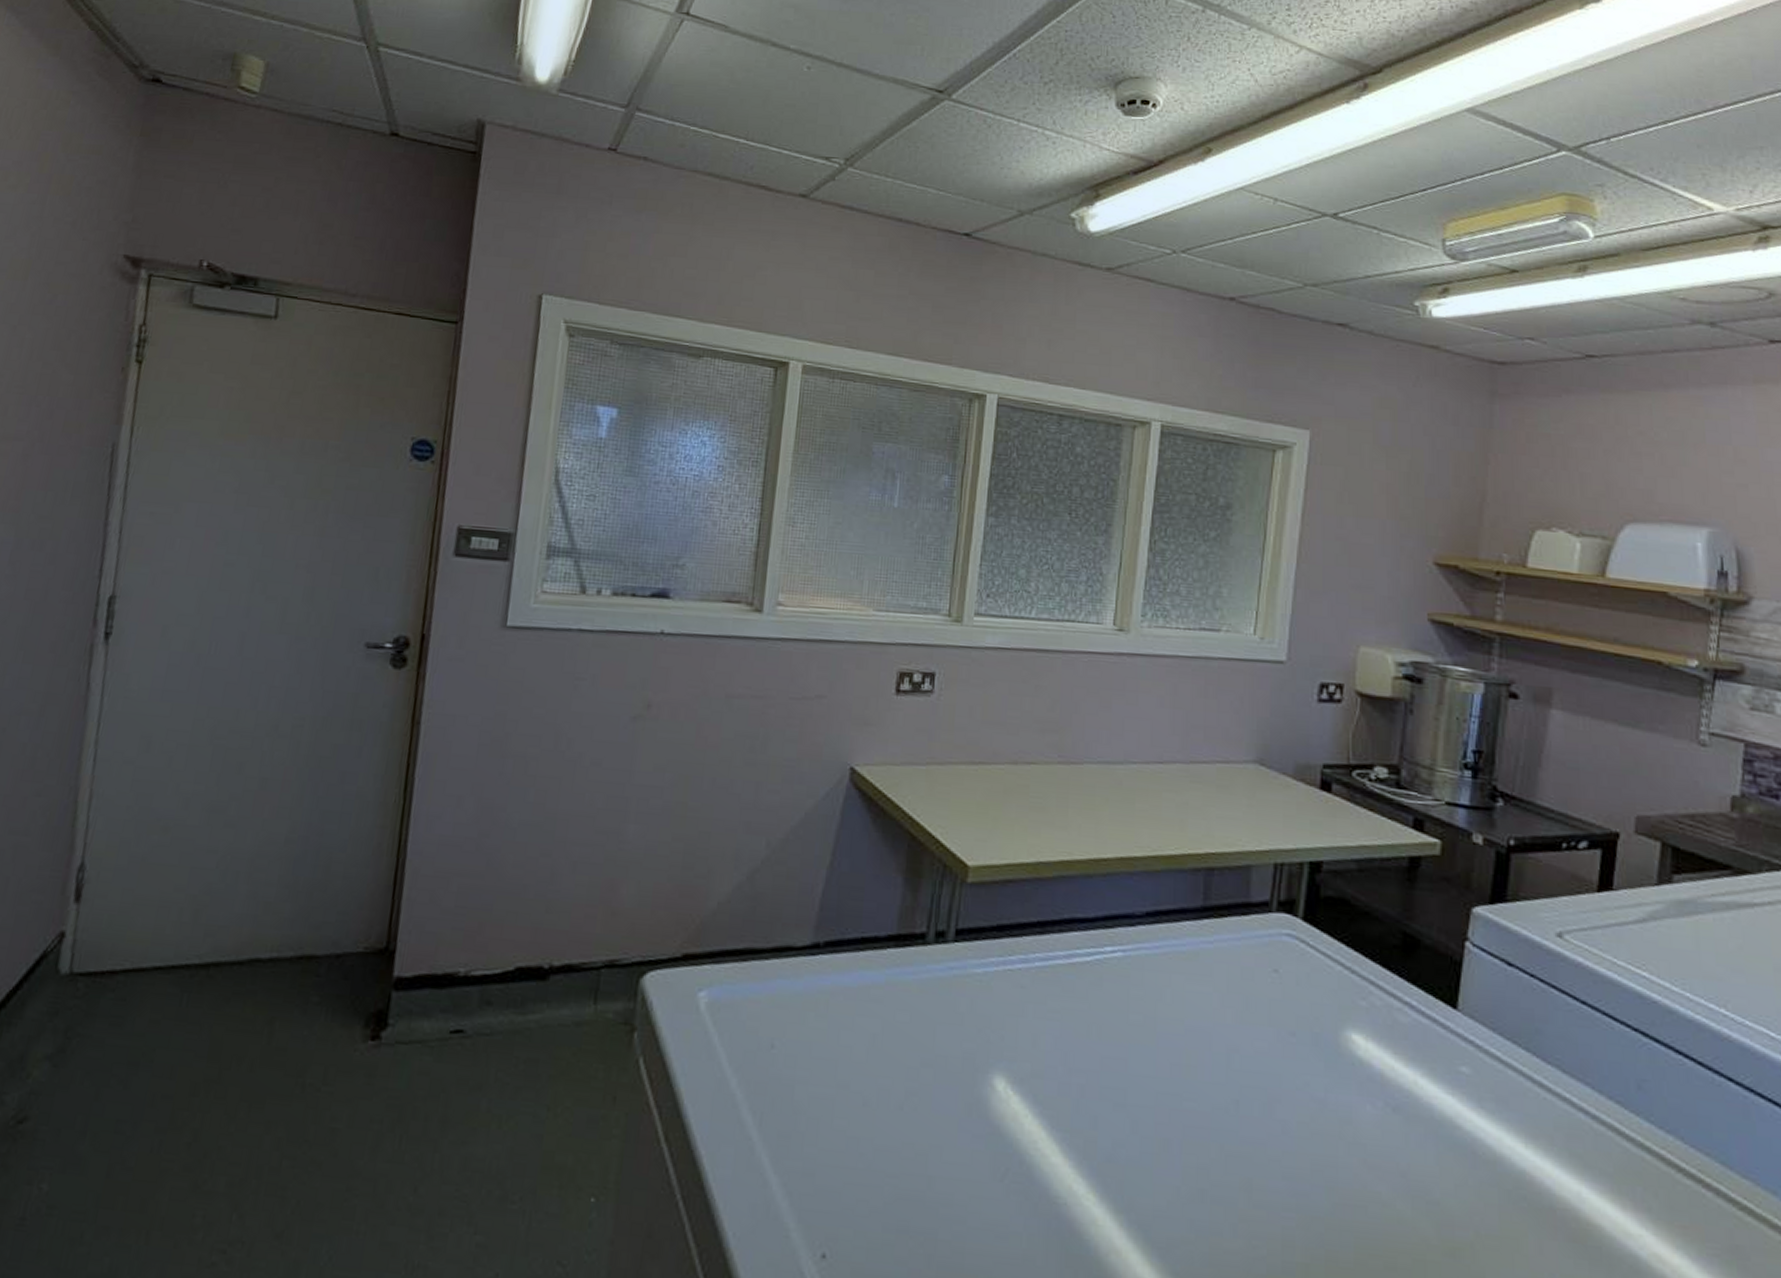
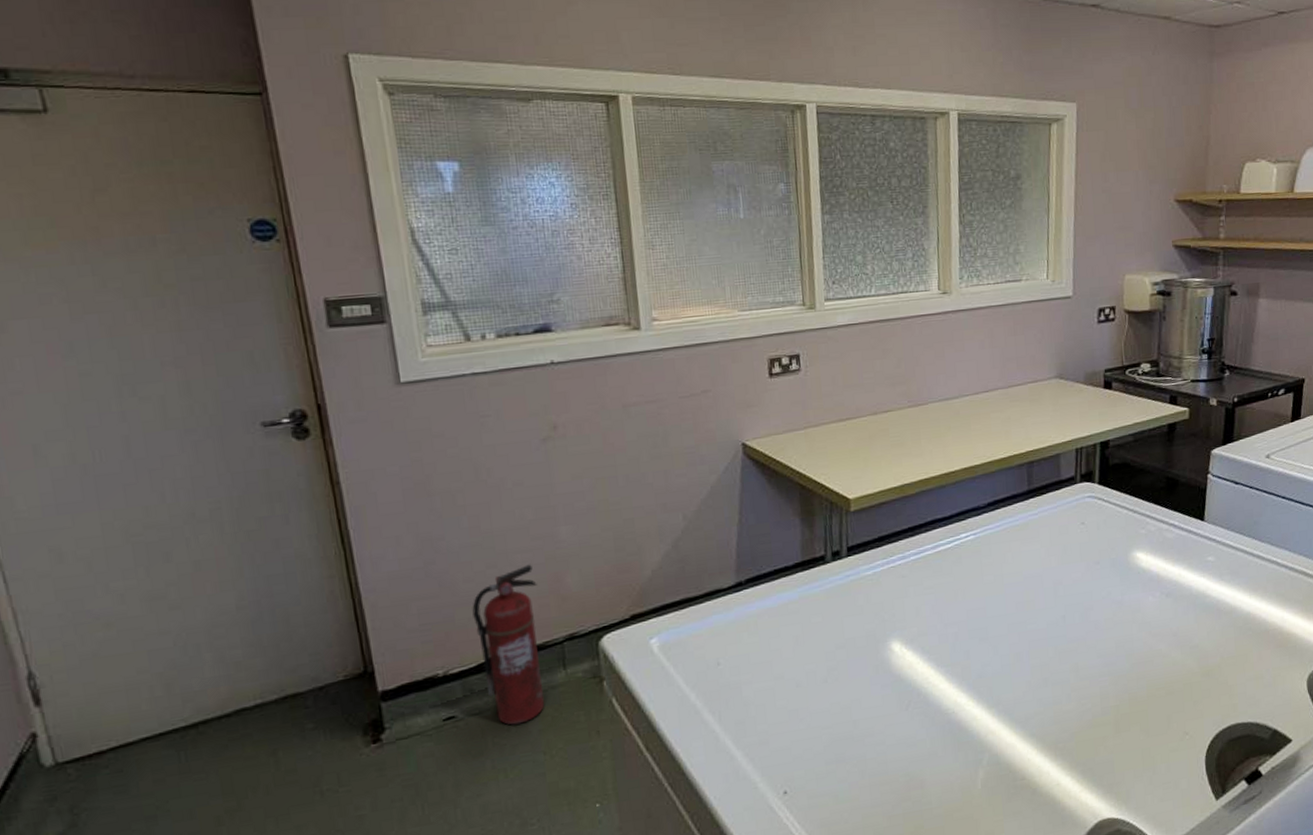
fire extinguisher: none [505,861,589,1062] -> present [472,564,545,725]

